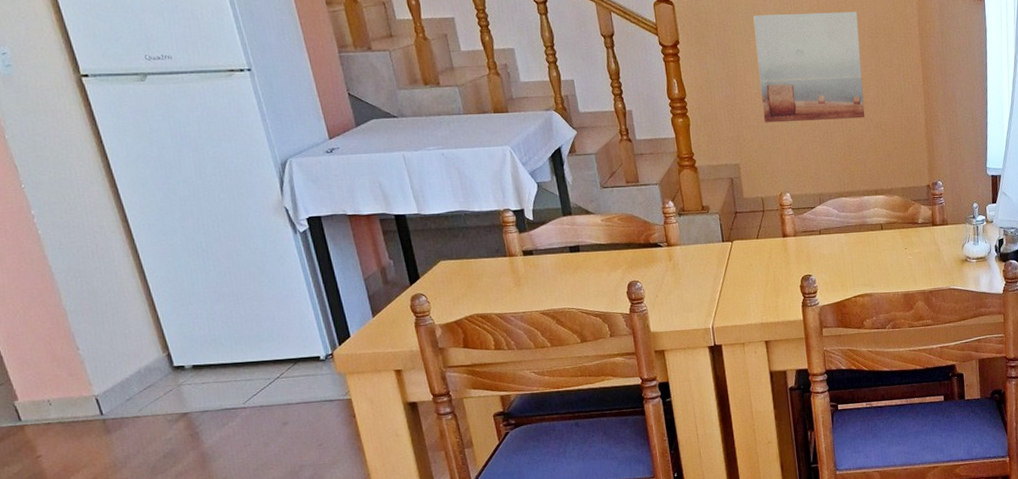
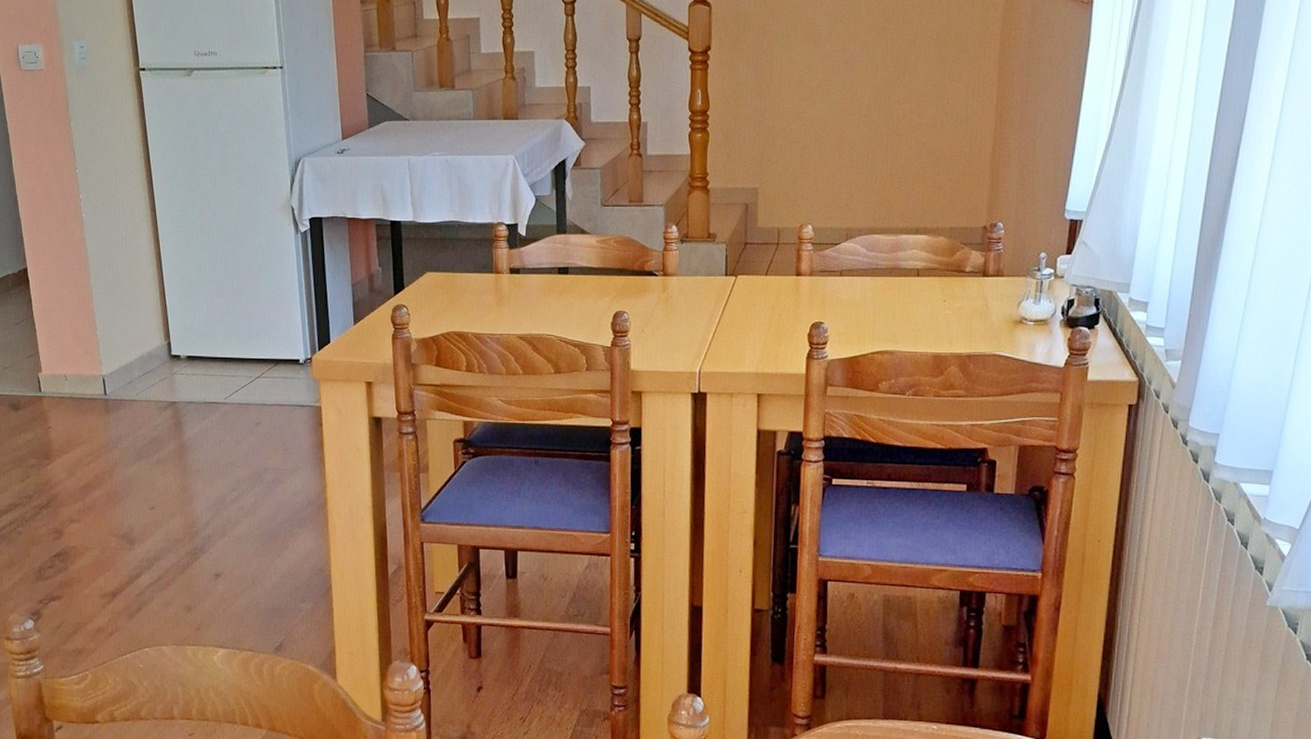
wall art: present [753,12,865,123] -> none [794,16,926,143]

